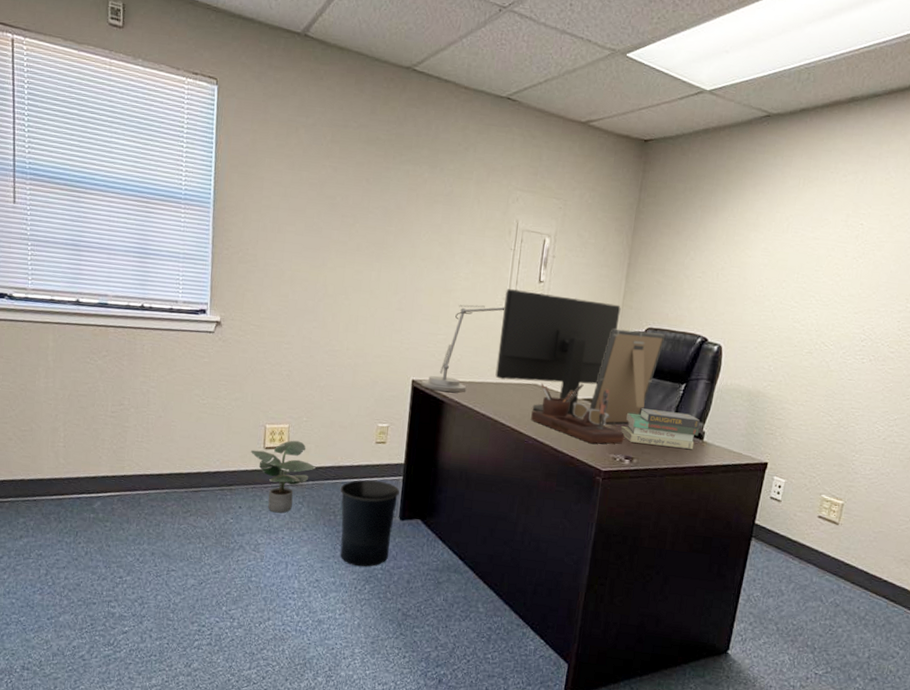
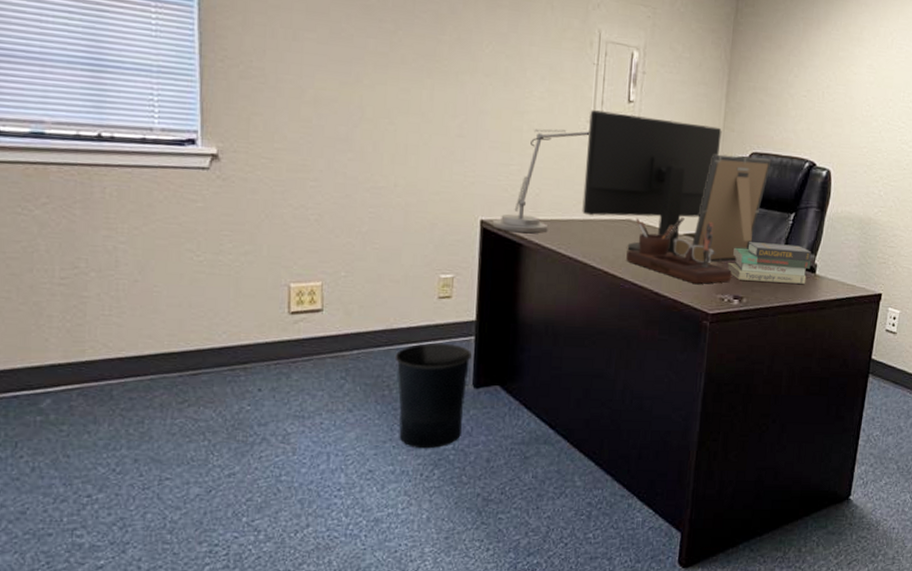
potted plant: present [250,440,316,513] -> none [270,301,361,393]

